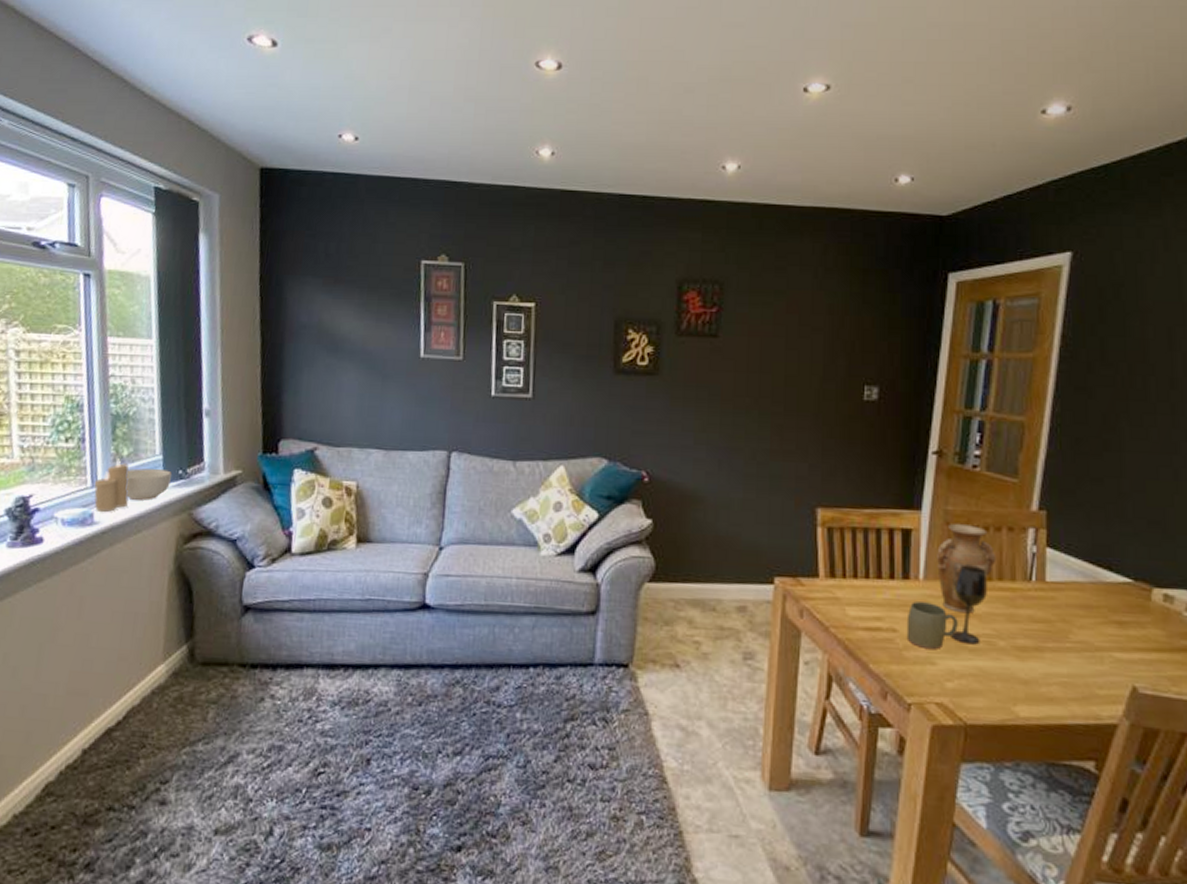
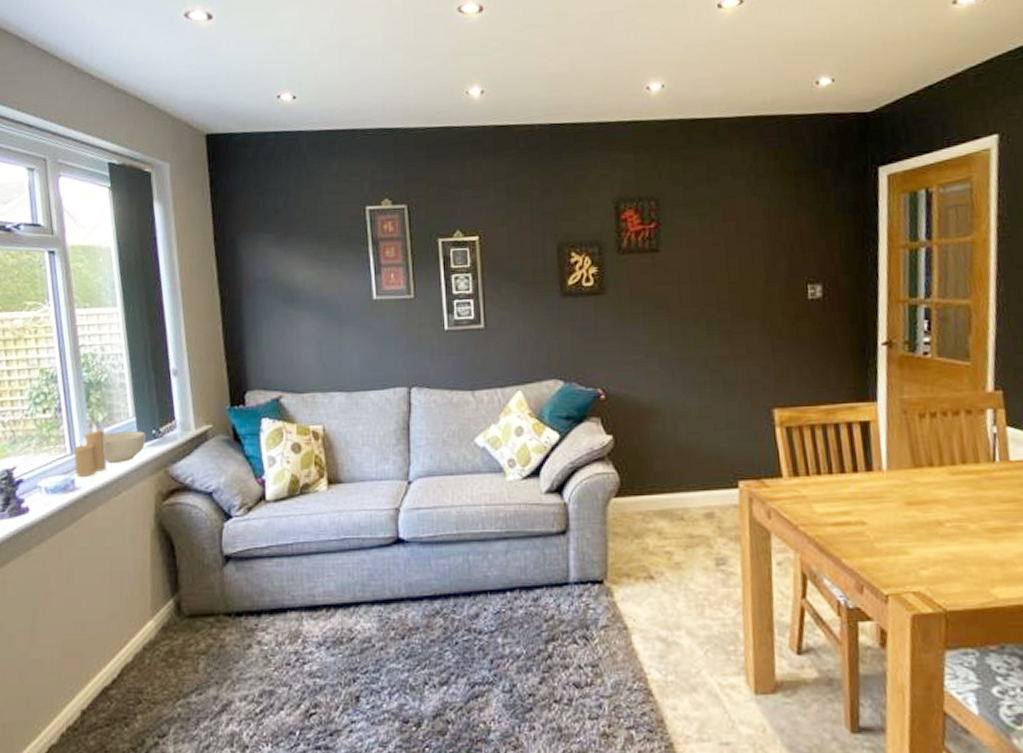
mug: present [906,602,958,649] -> none [874,492,927,538]
vase: present [937,523,997,613] -> none [897,410,958,500]
wine glass: present [951,564,988,645] -> none [918,451,953,531]

